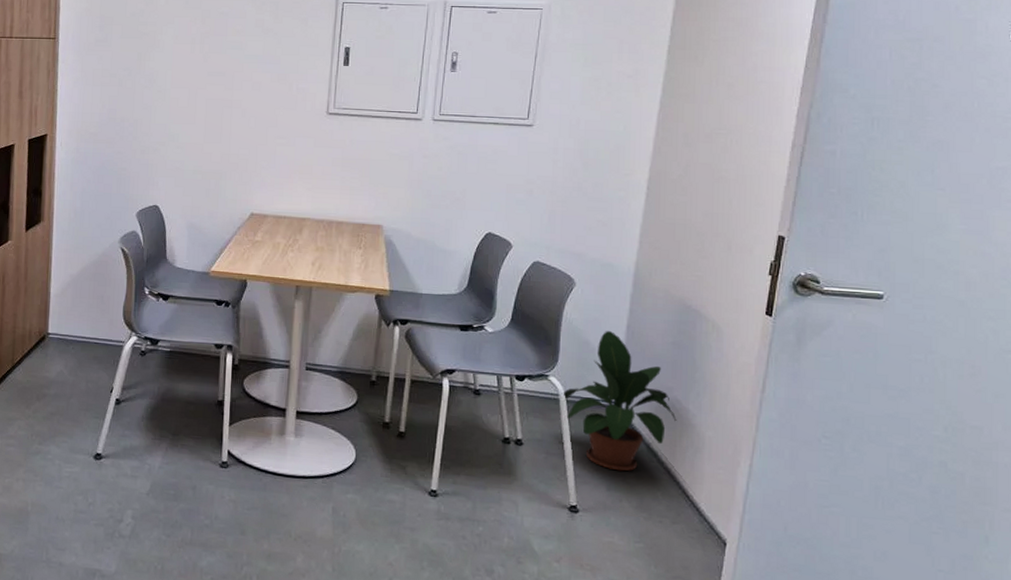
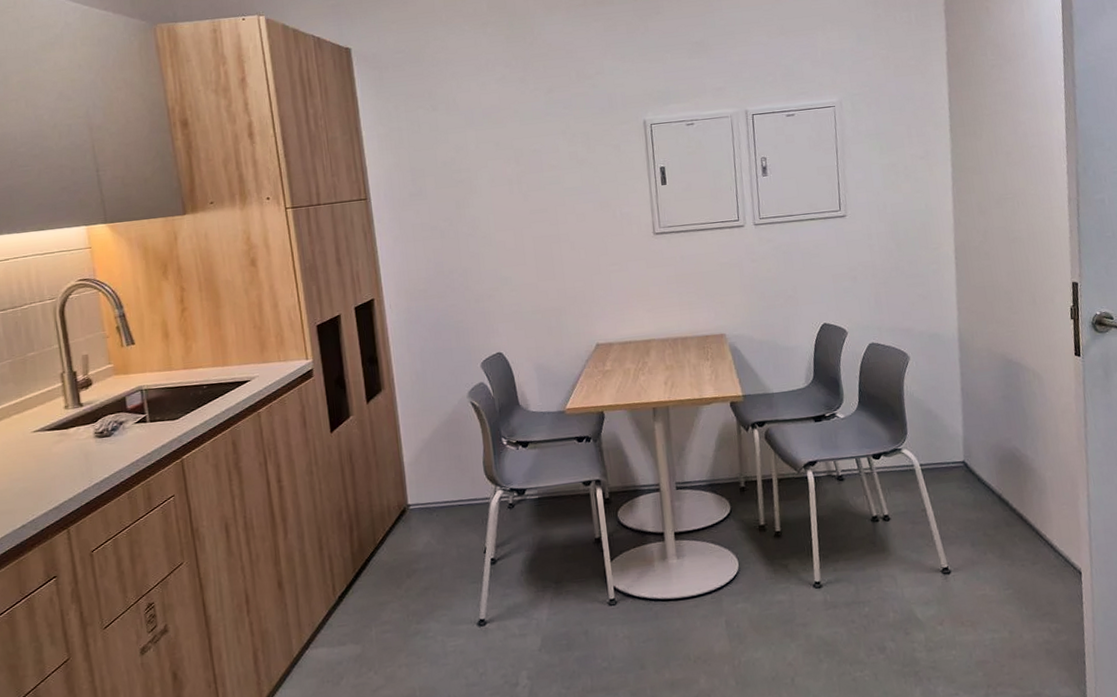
potted plant: present [561,331,677,472] -> none [916,396,1019,526]

